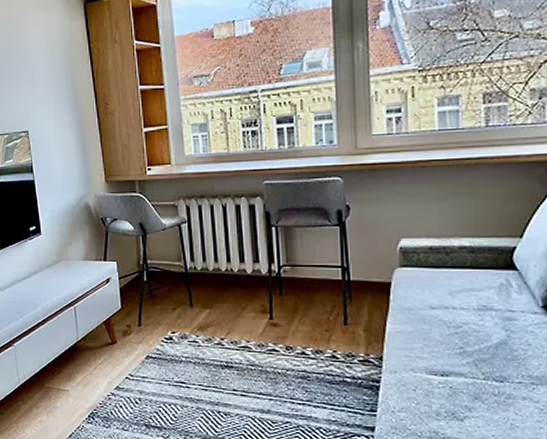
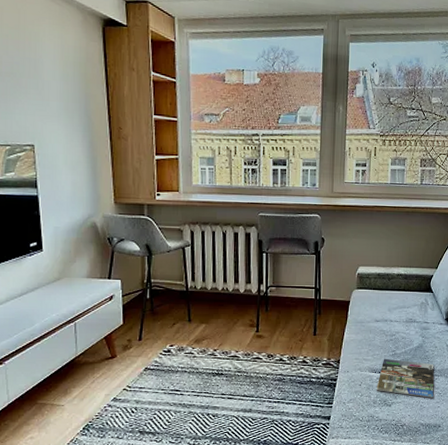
magazine: none [439,357,532,414] -> present [376,358,434,398]

